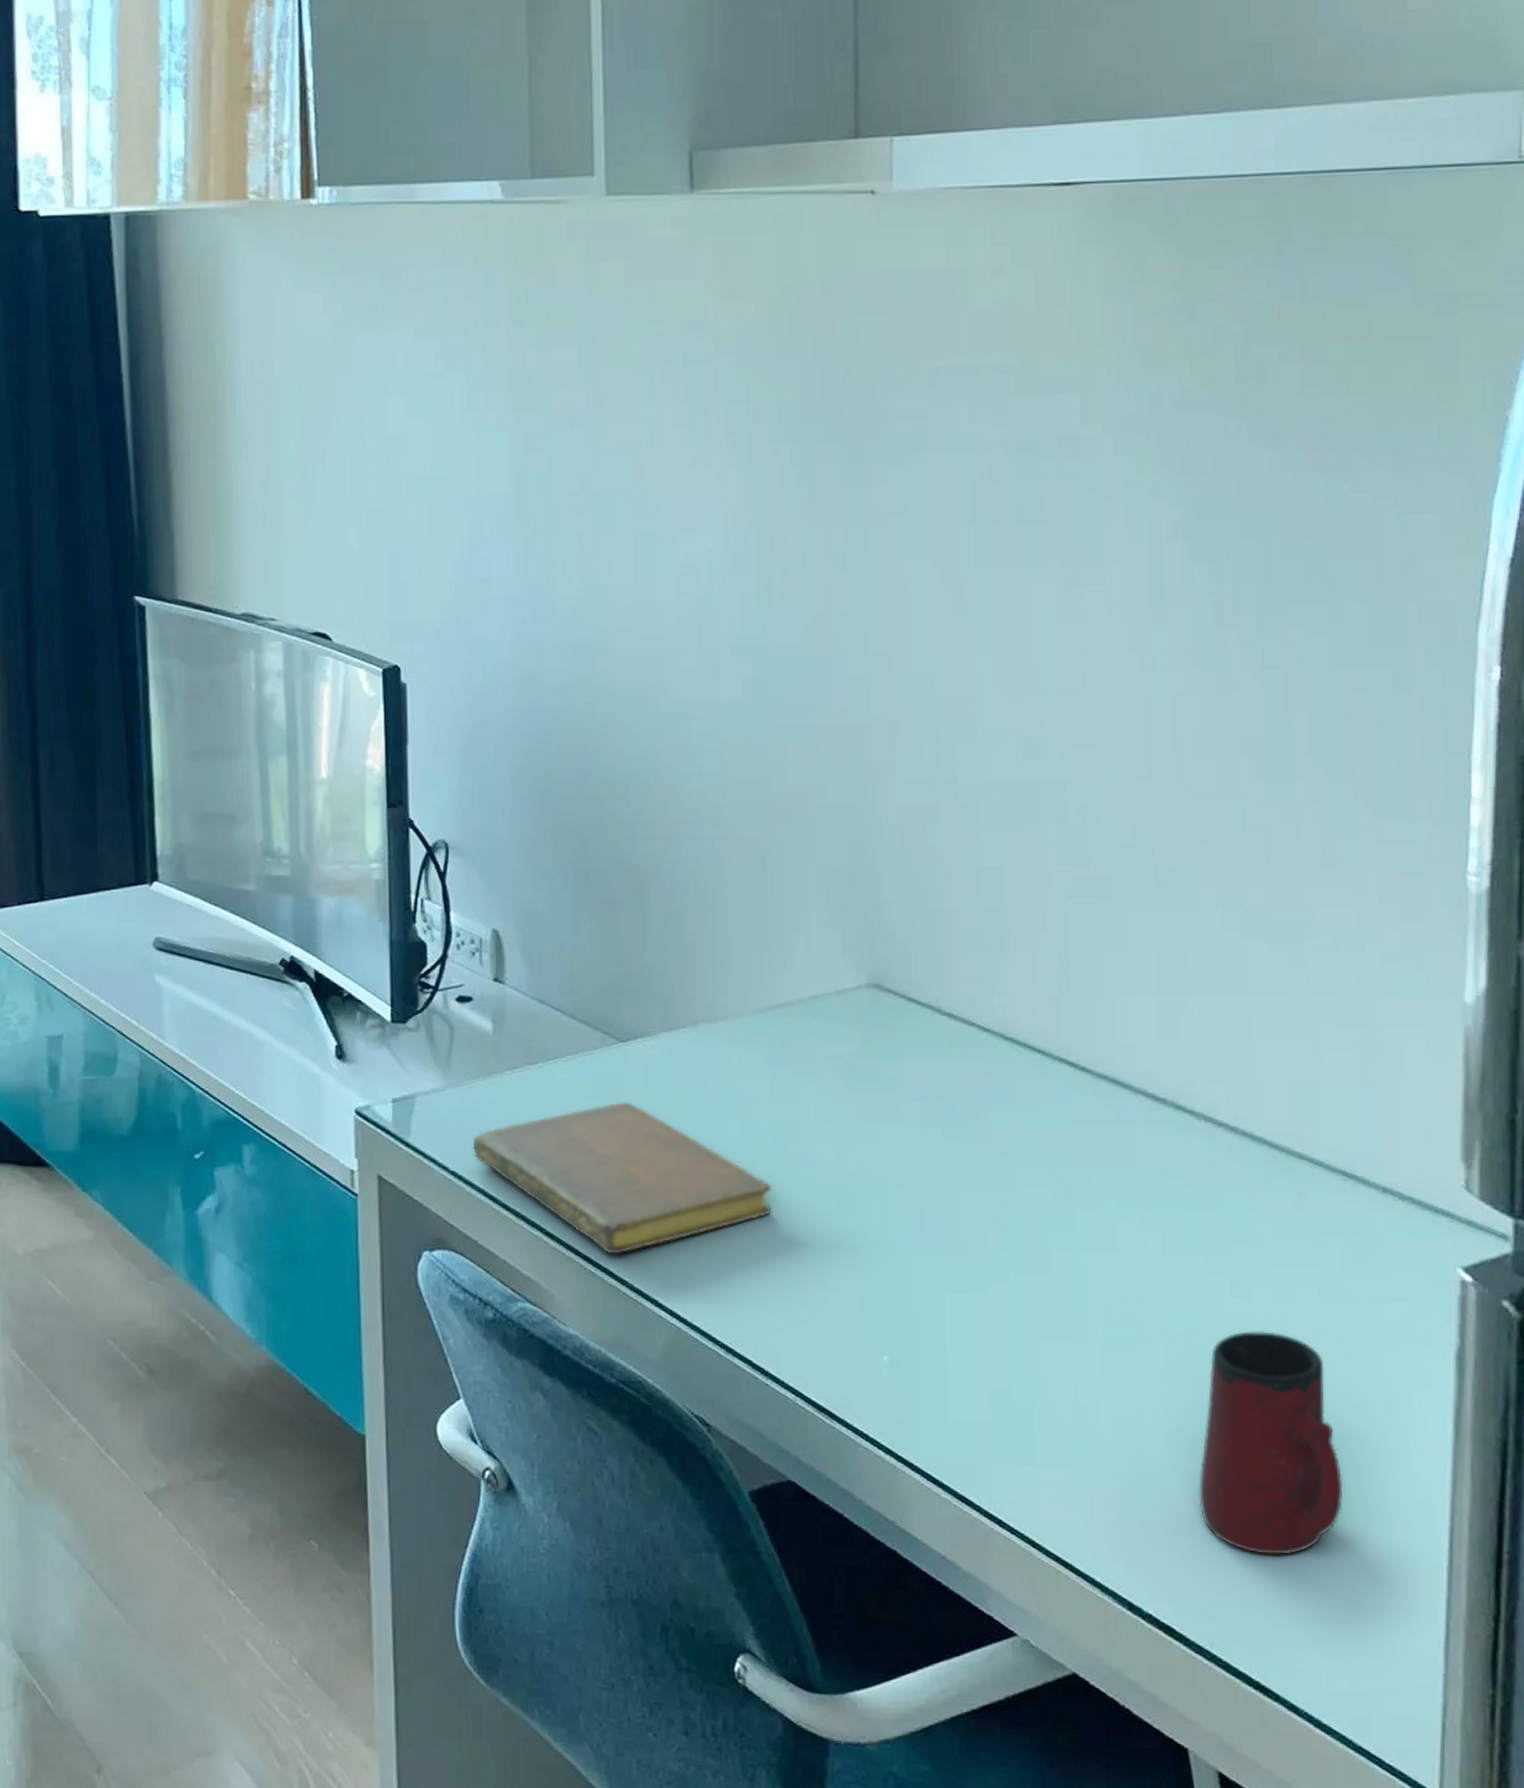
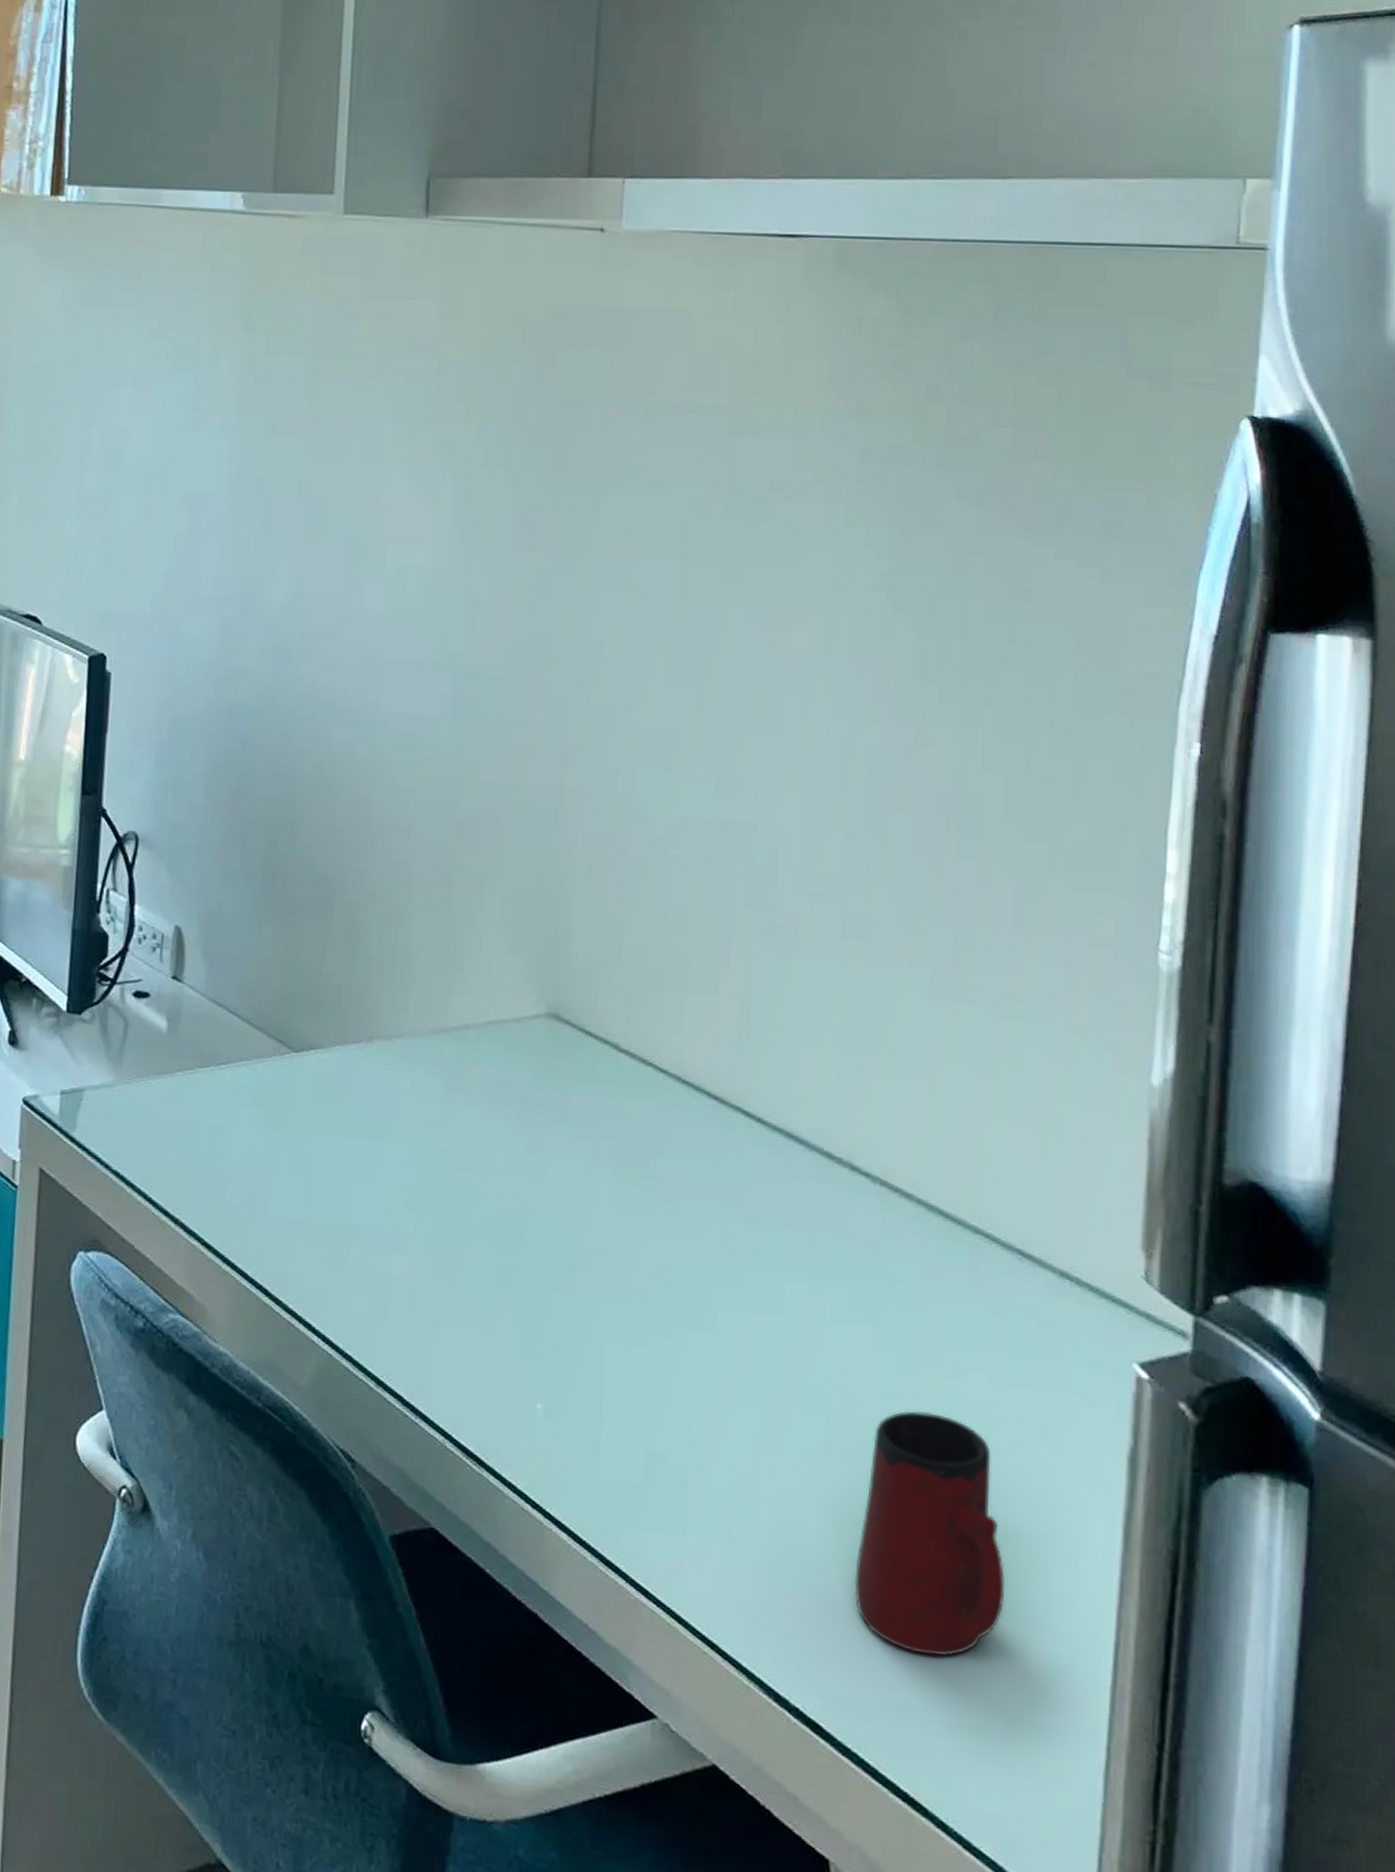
notebook: present [472,1102,771,1255] -> none [136,1113,435,1273]

